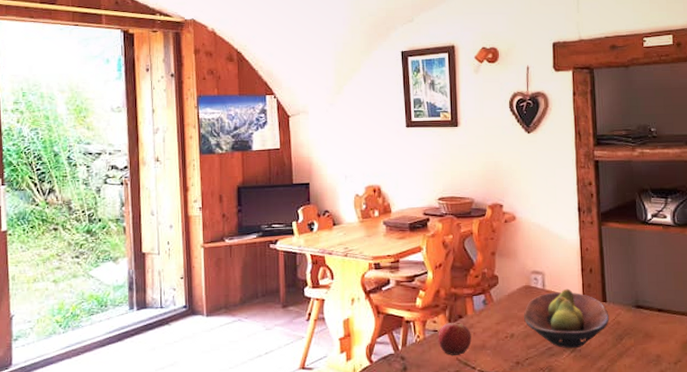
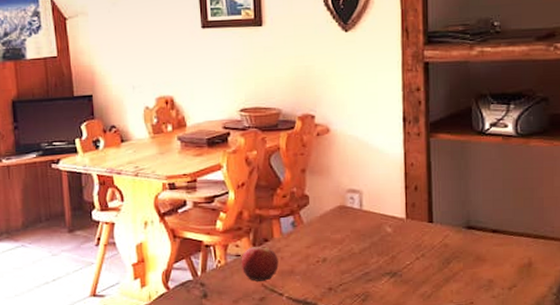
fruit bowl: present [523,288,609,349] -> none [337,208,436,274]

